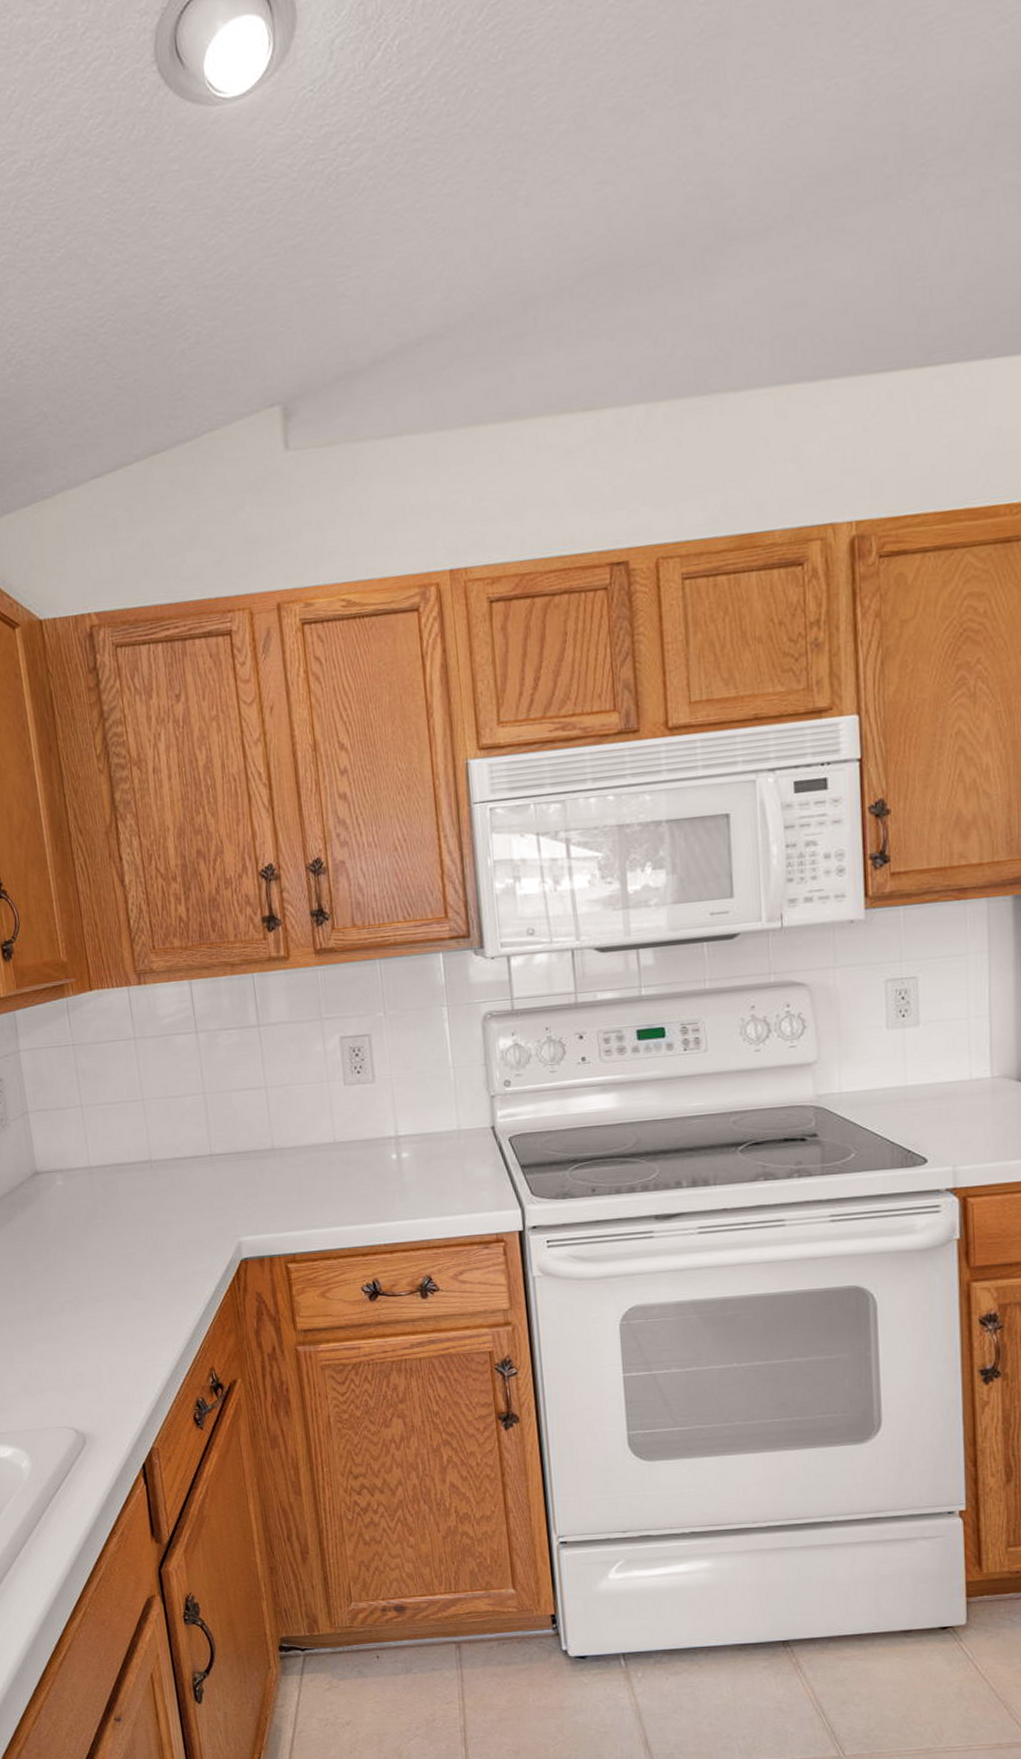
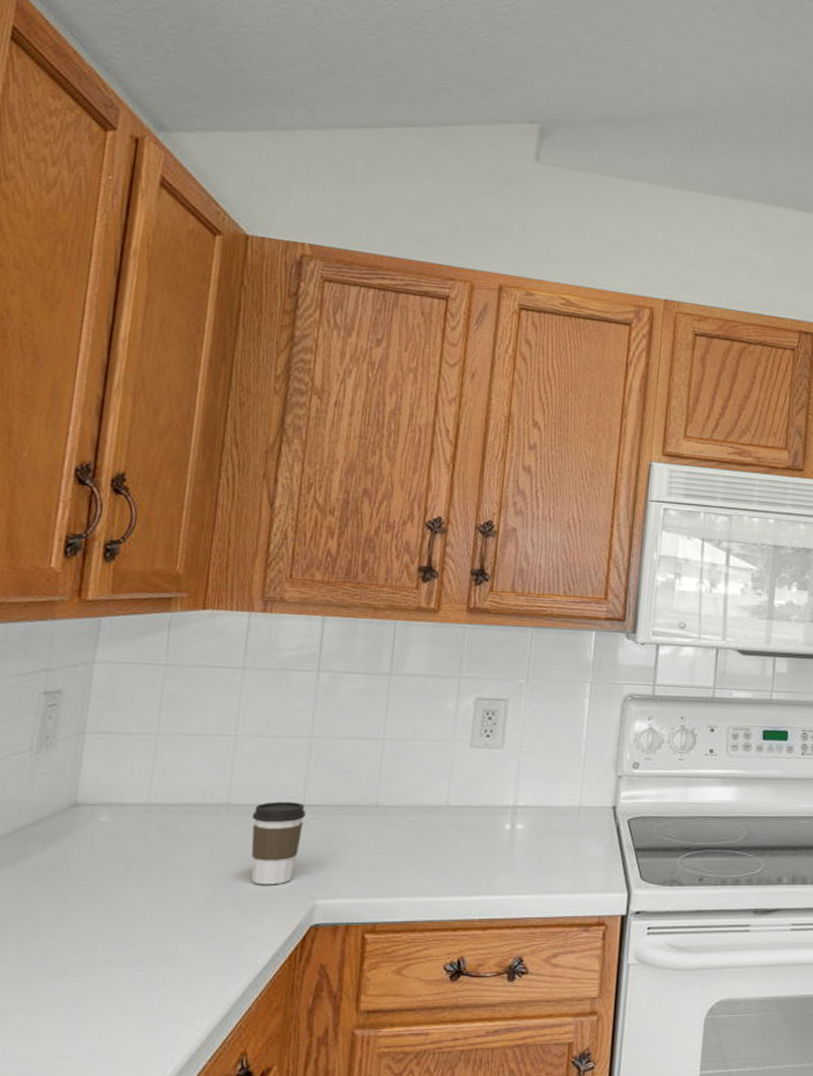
coffee cup: none [172,1153,217,1228] -> present [251,801,306,885]

